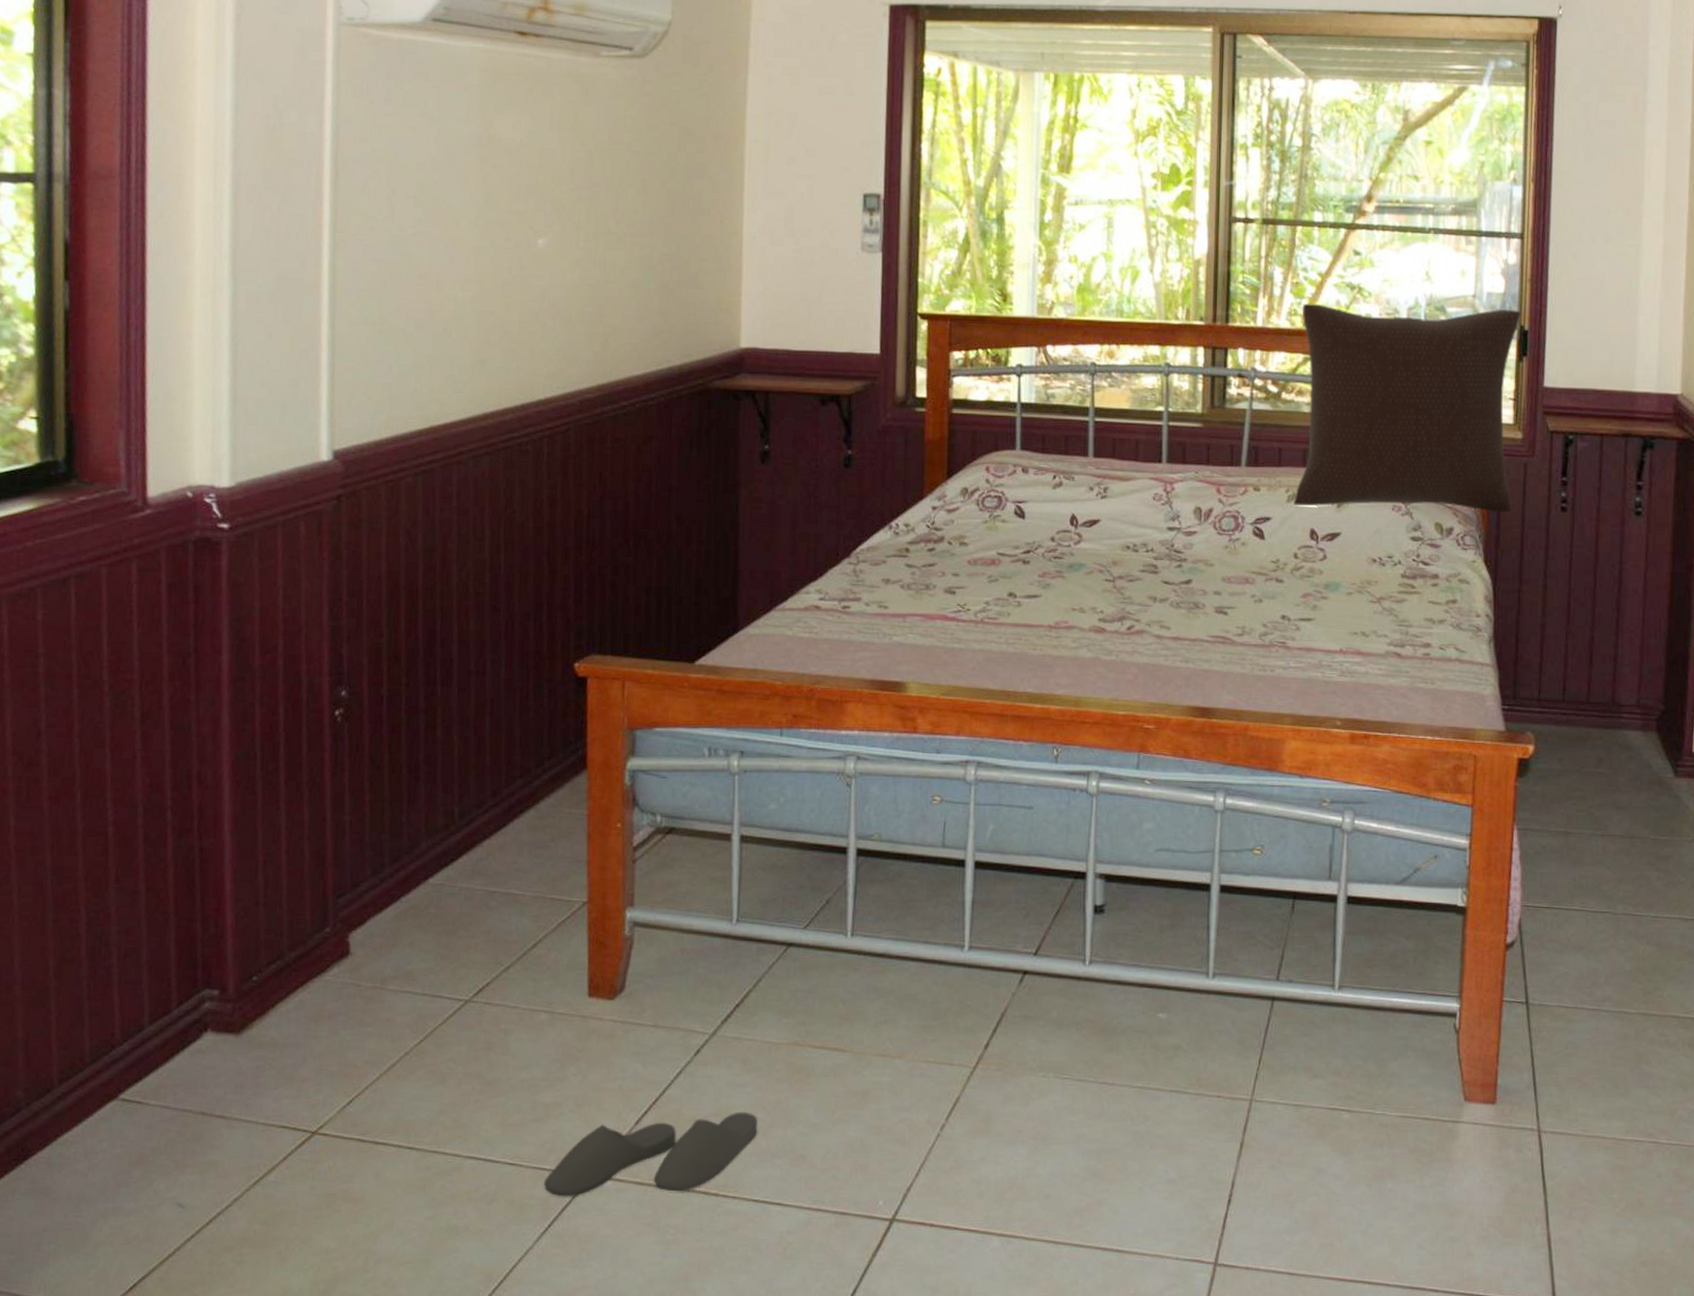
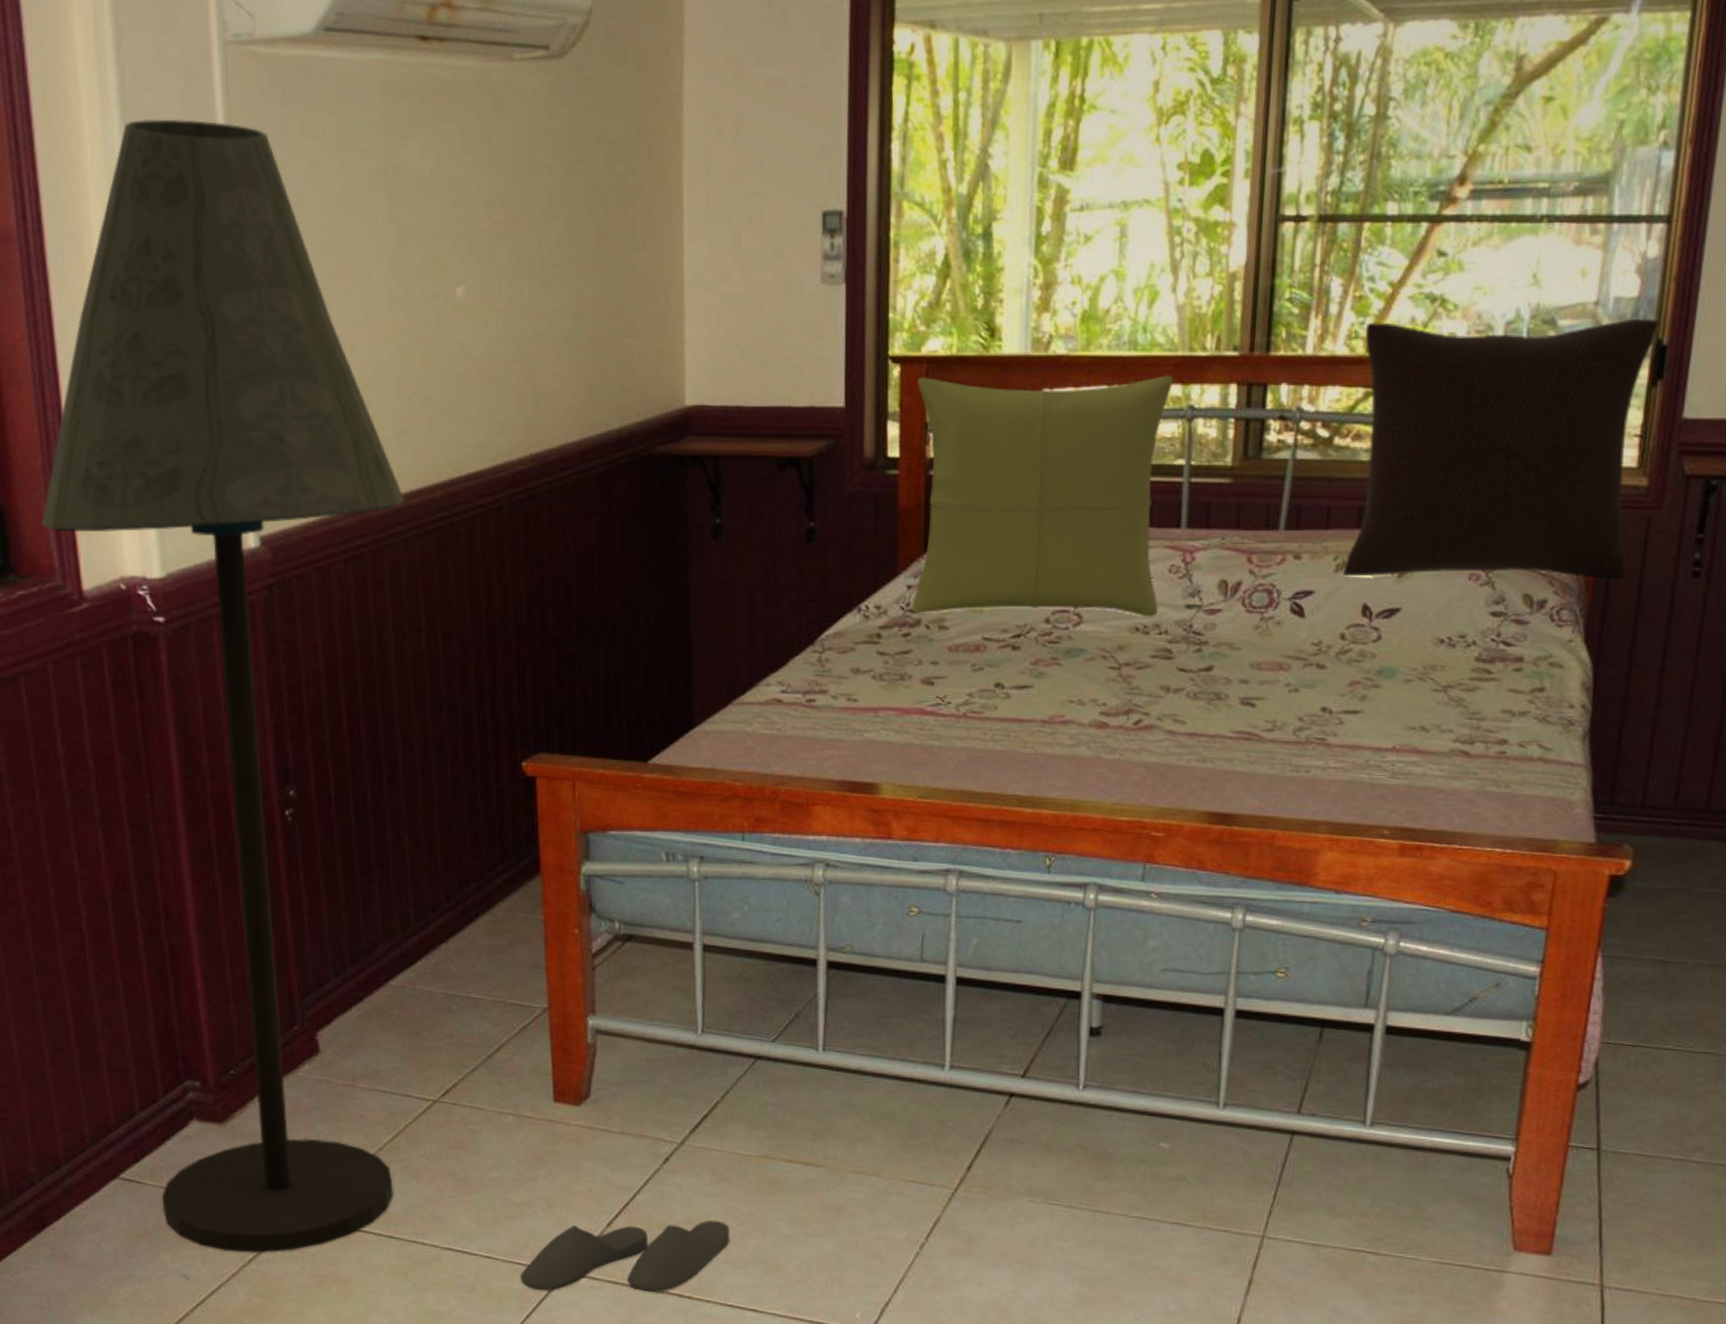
floor lamp: none [111,82,478,1173] -> present [41,119,406,1252]
pillow: none [937,332,1152,537] -> present [912,375,1173,617]

